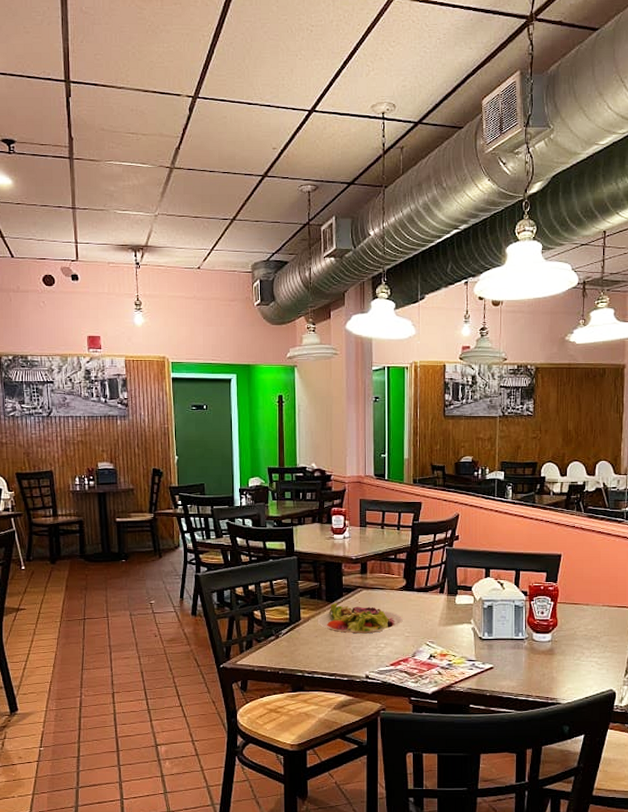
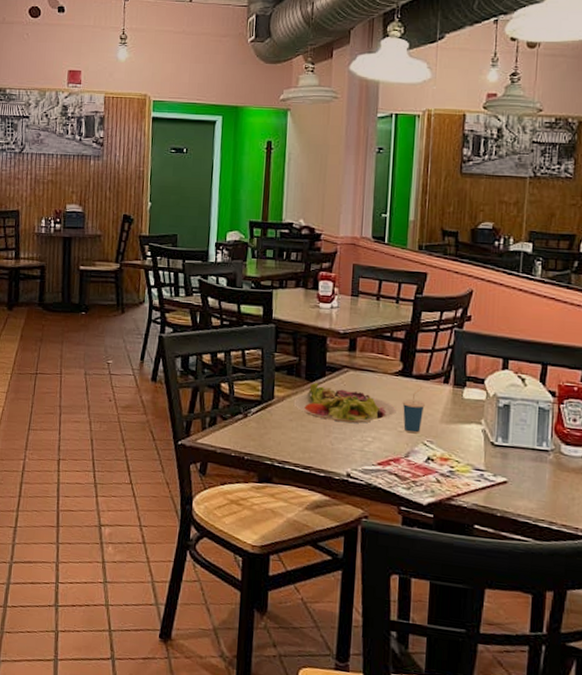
cup: none [407,599,425,637] -> present [402,388,425,434]

